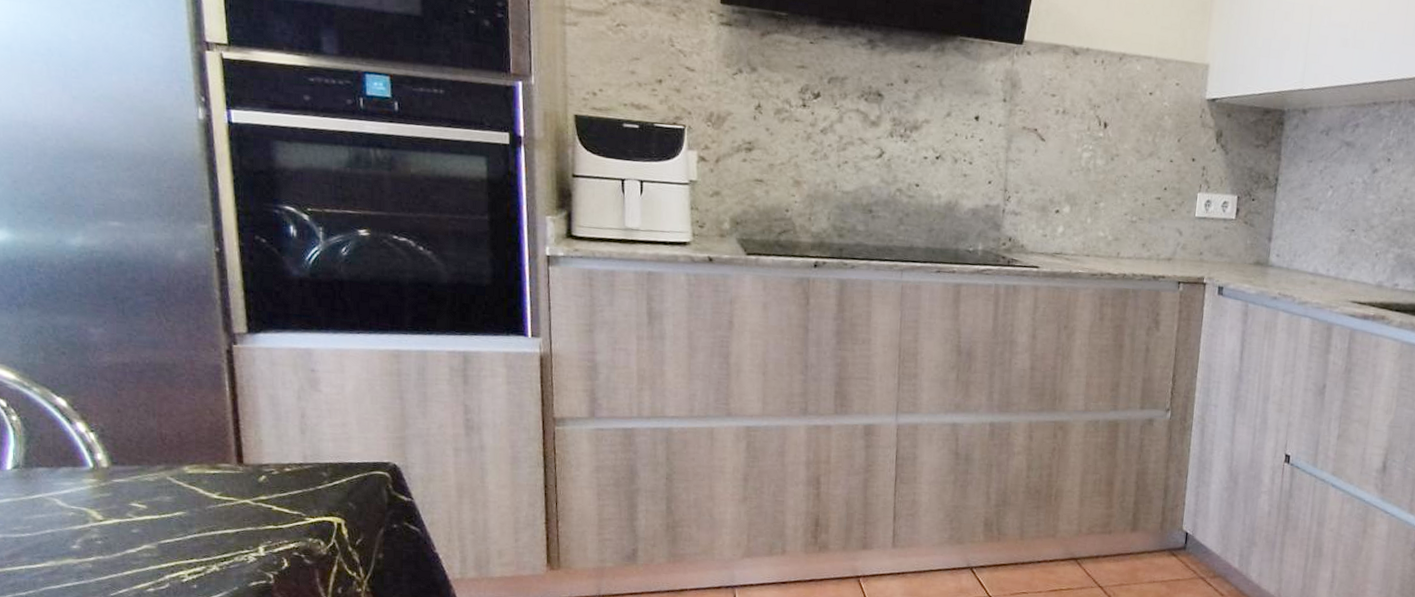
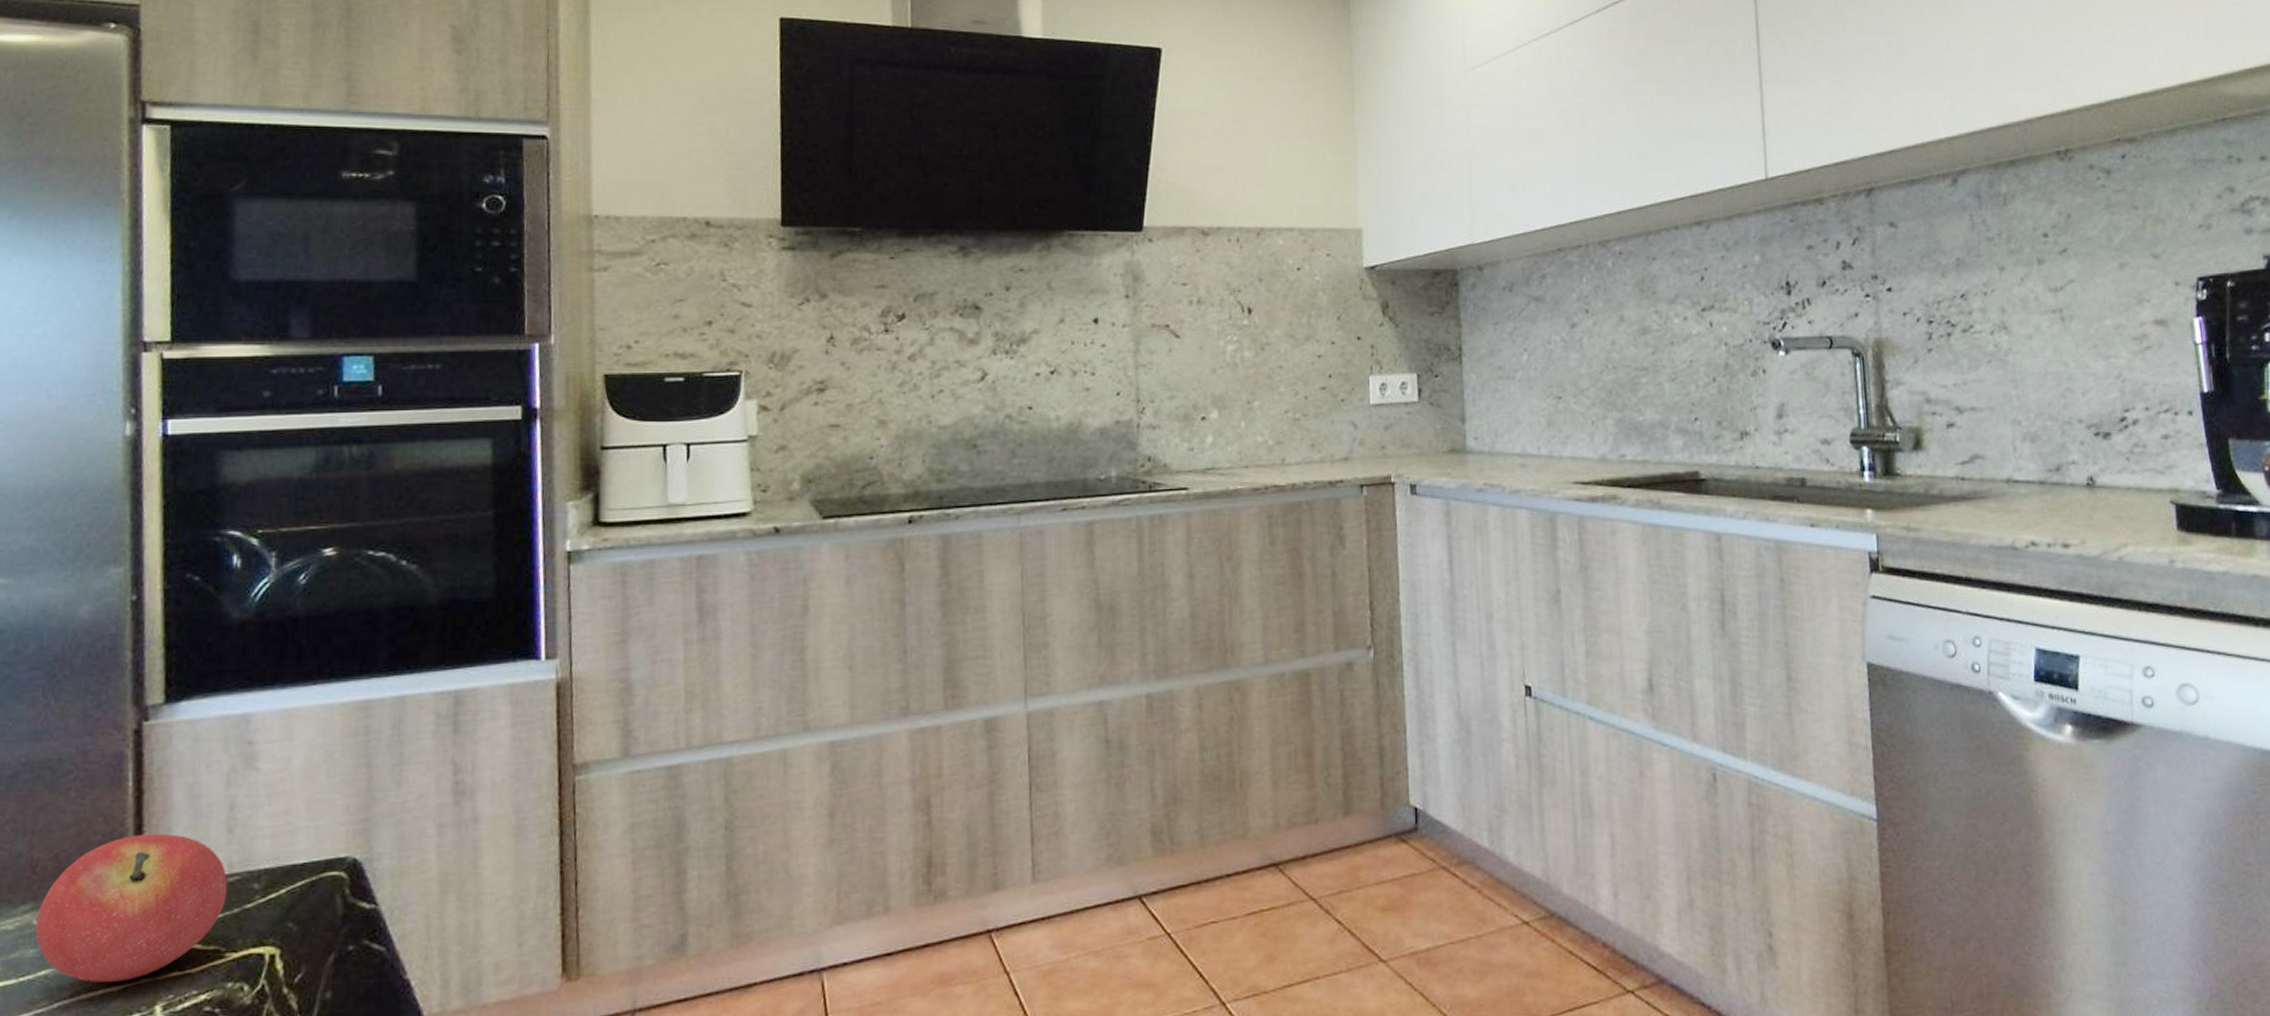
fruit: none [169,426,304,527] -> present [35,833,228,982]

